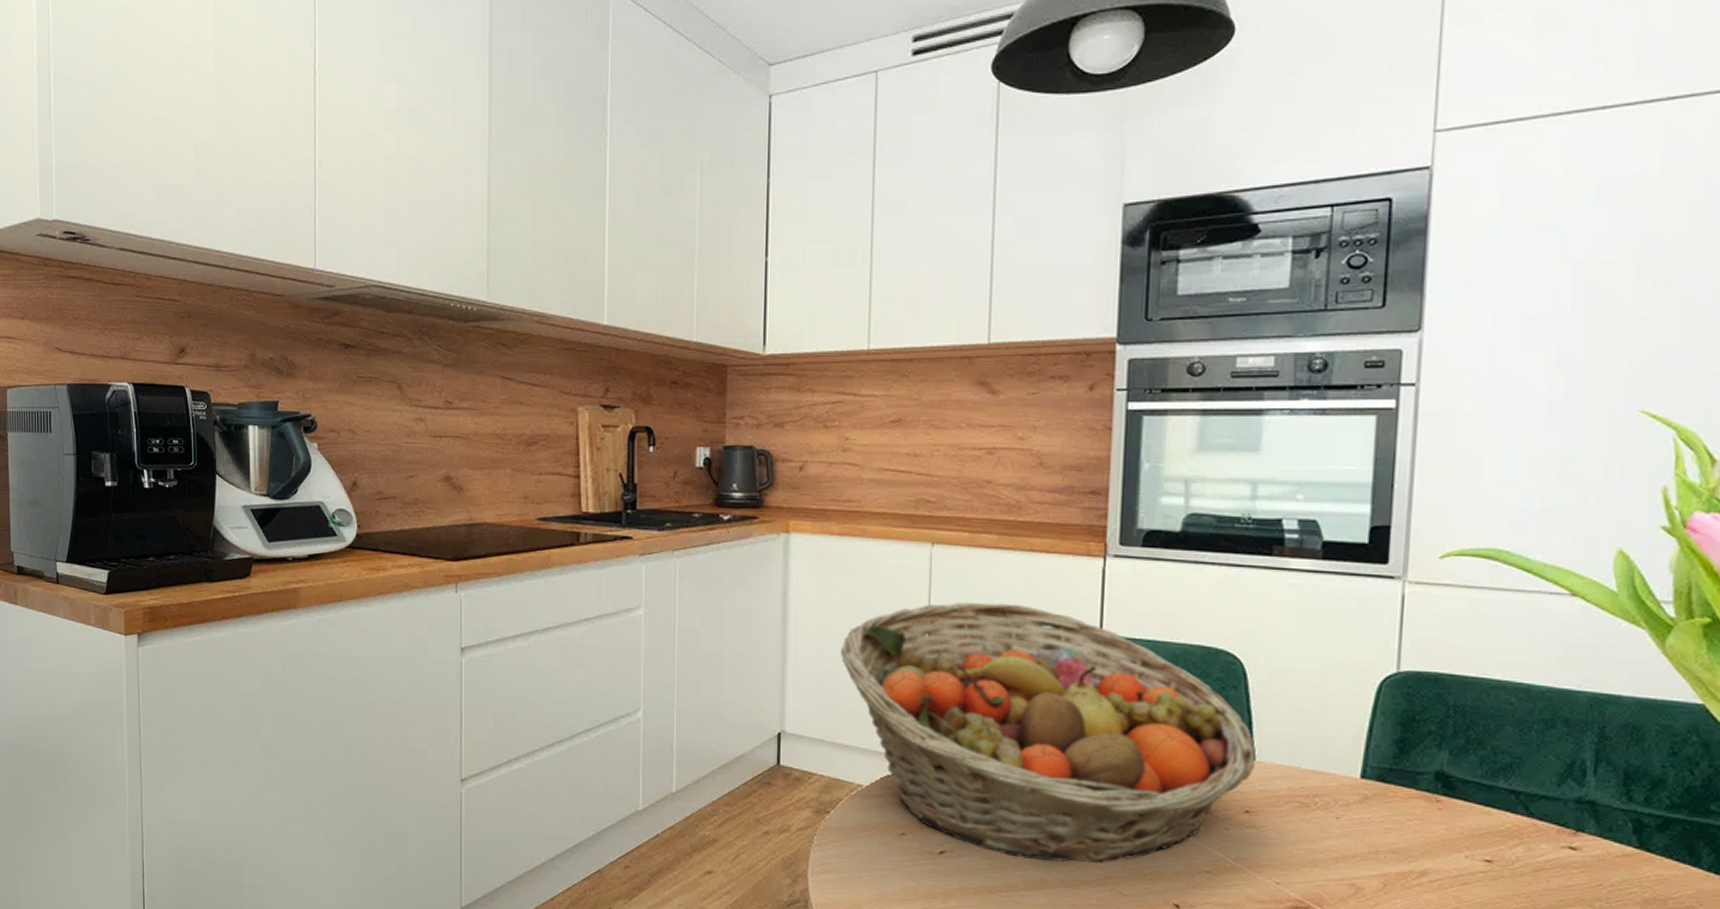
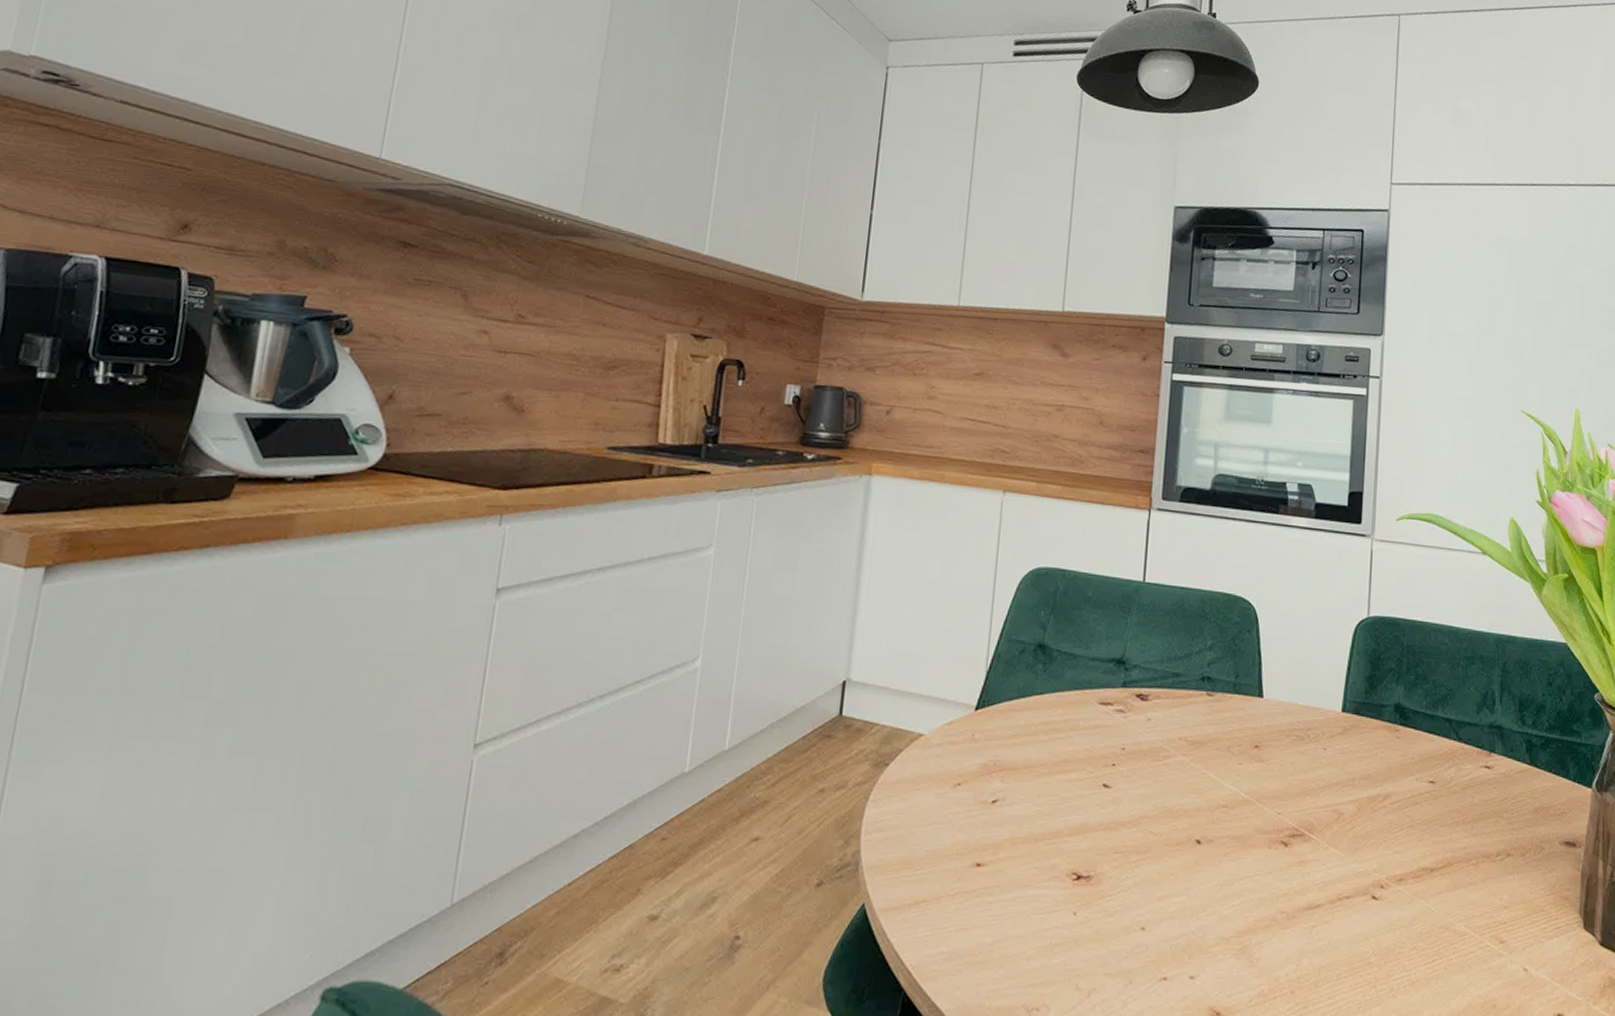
fruit basket: present [840,602,1257,864] -> none [911,548,1265,805]

